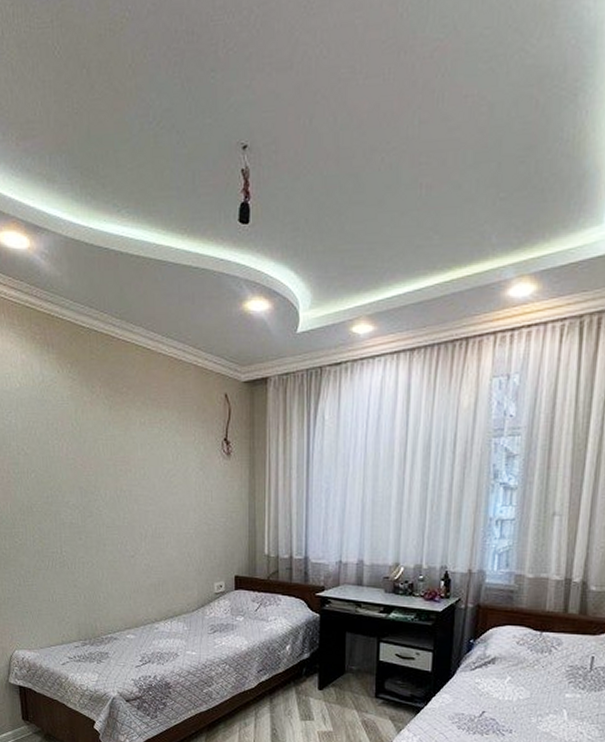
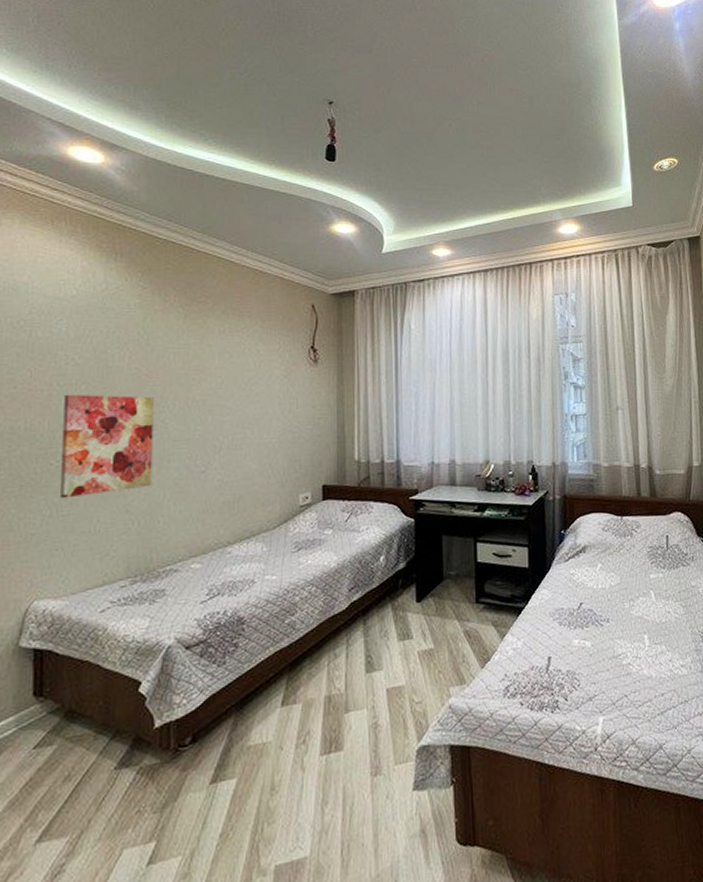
wall art: none [20,481,93,571] -> present [59,394,154,499]

